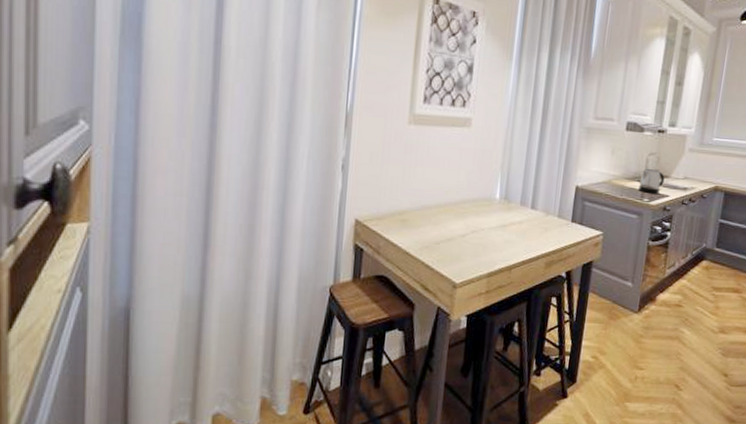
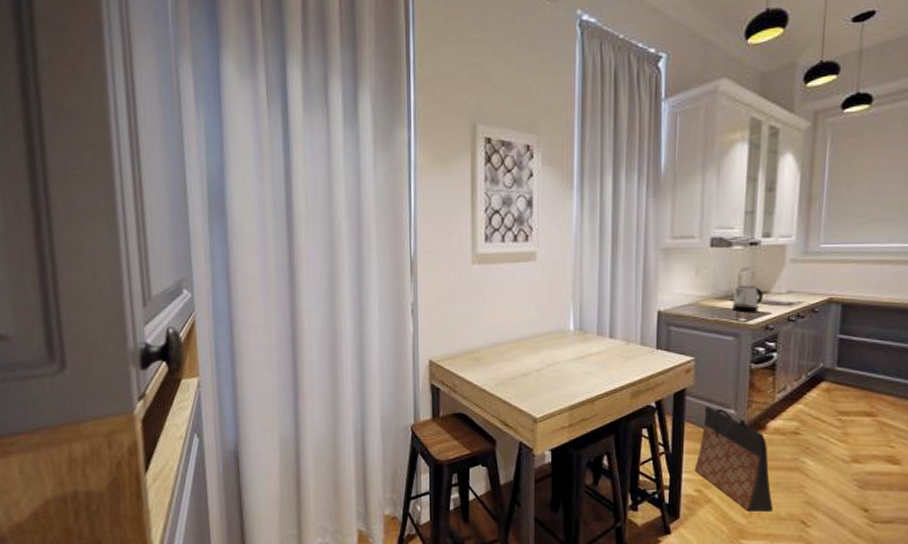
bag: none [593,277,655,377] -> present [694,405,774,512]

